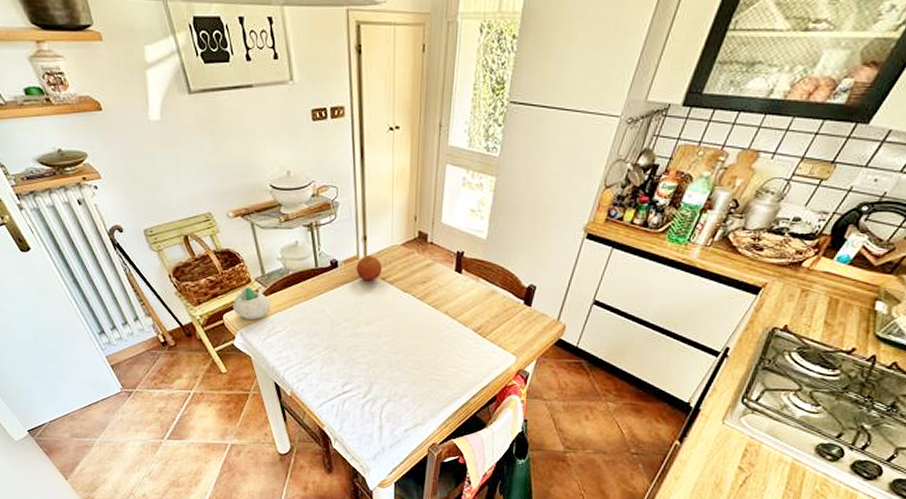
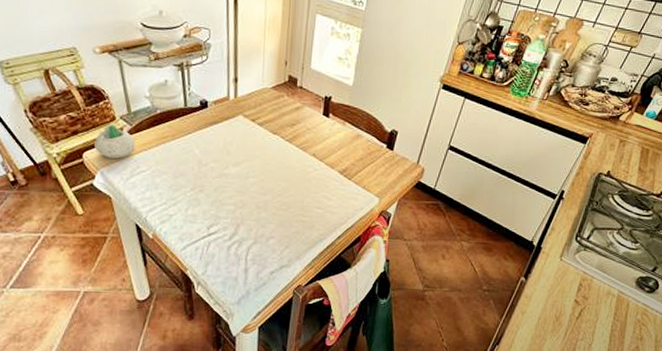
fruit: present [356,255,382,281] -> none [226,97,252,122]

